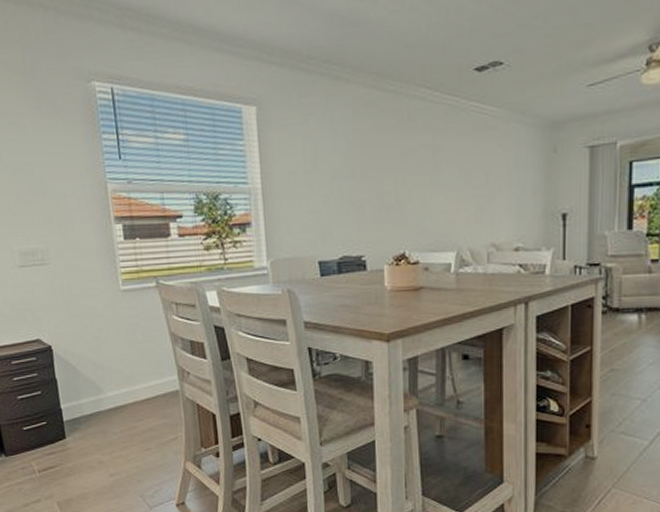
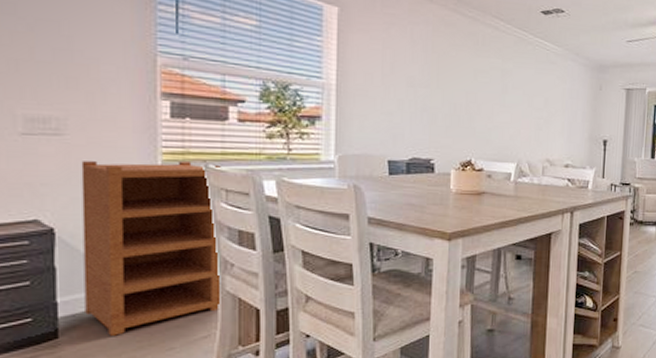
cupboard: none [63,279,182,437] -> present [81,161,222,336]

